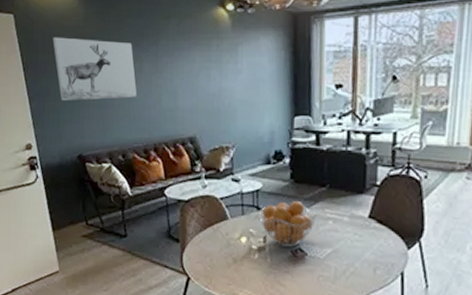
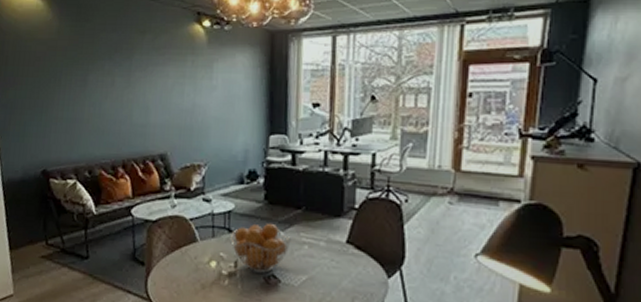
wall art: present [52,37,138,101] -> none [23,49,108,114]

